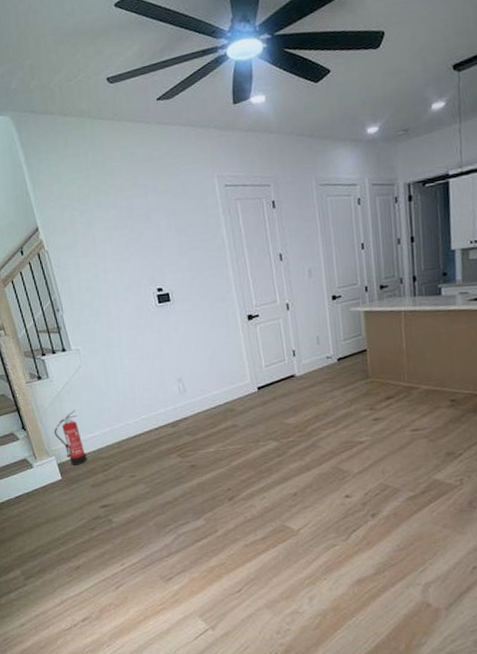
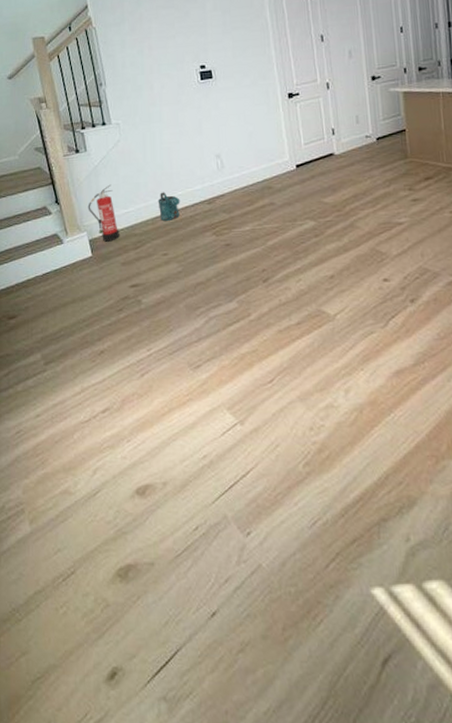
watering can: none [122,416,145,444] -> present [157,192,180,221]

